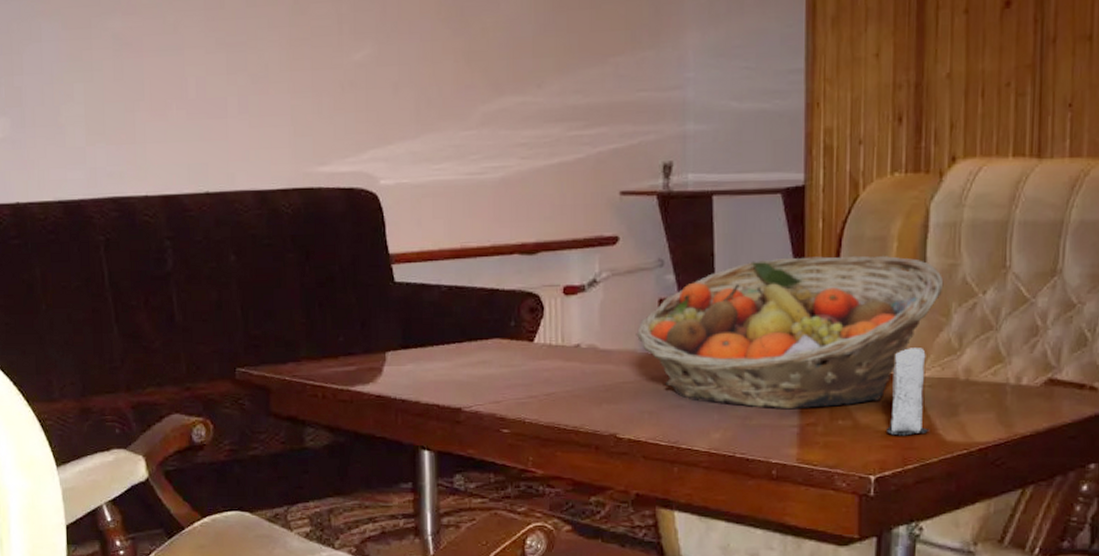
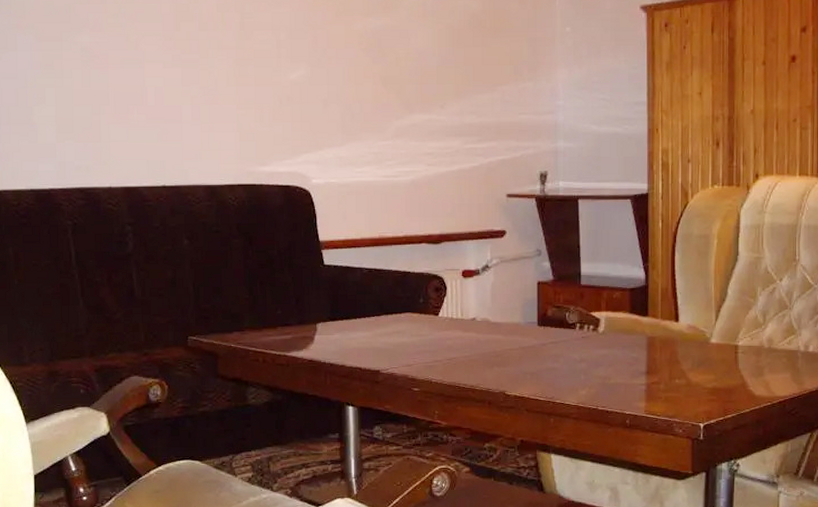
fruit basket: present [636,255,944,410] -> none [520,249,752,371]
candle: present [885,348,930,436] -> none [711,322,743,392]

